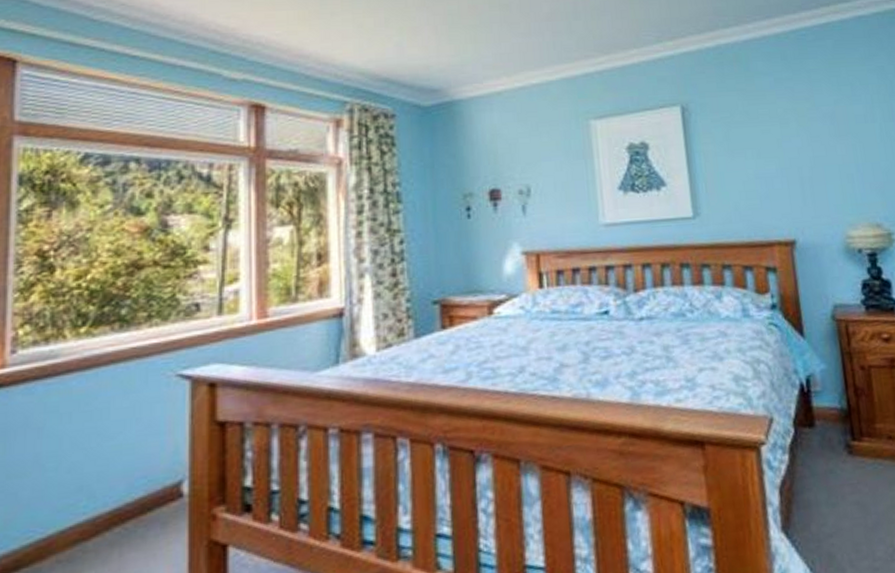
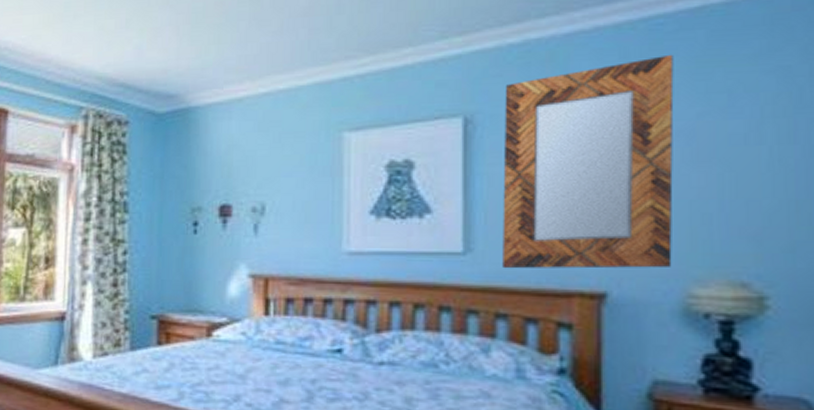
home mirror: none [708,57,834,228] -> present [503,54,674,269]

